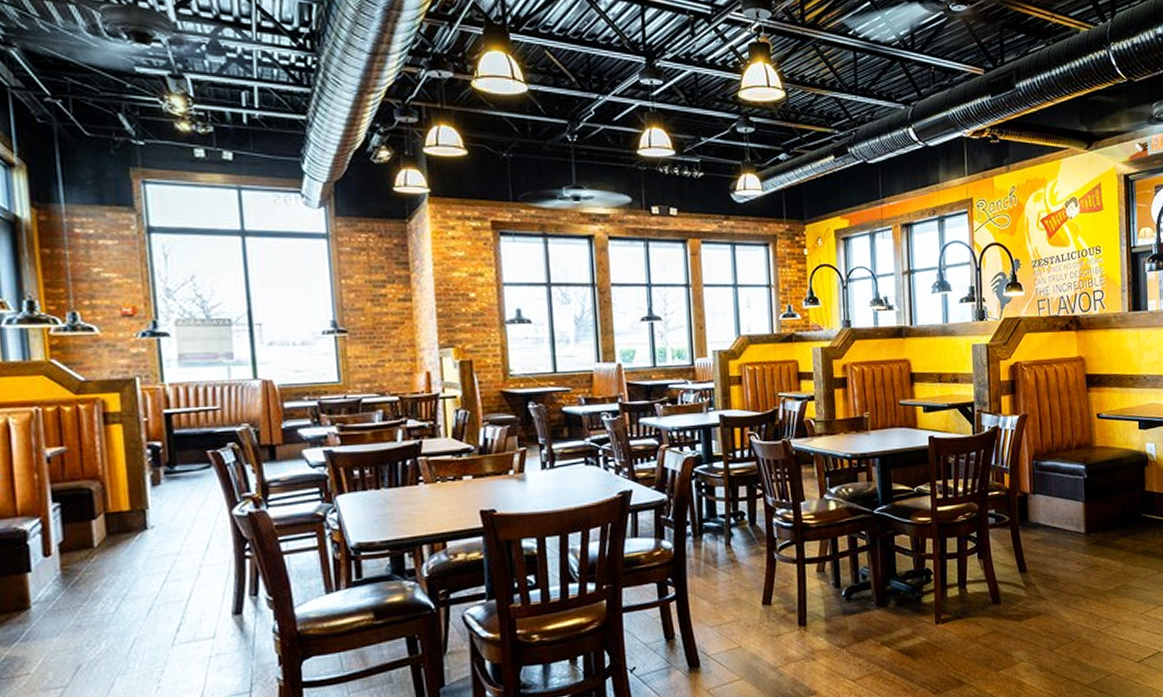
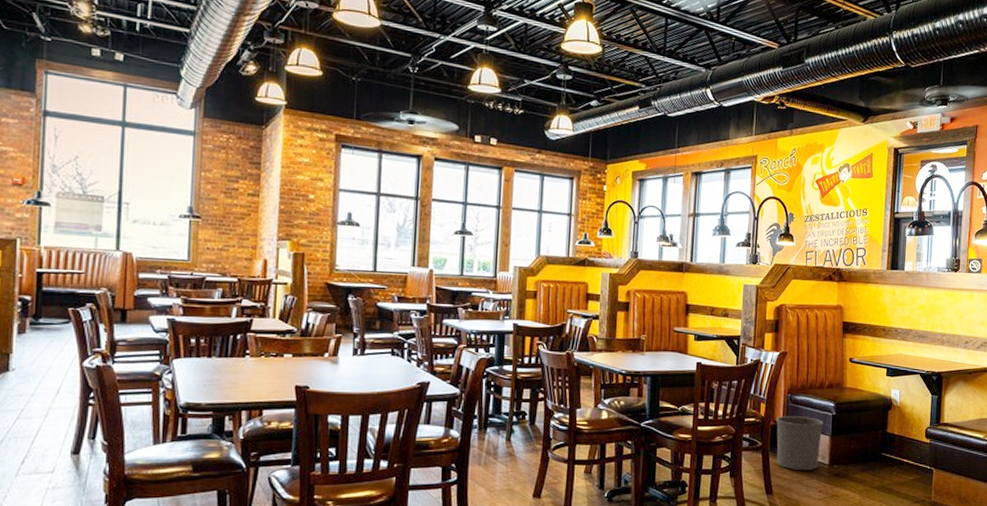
waste bin: none [1022,483,1075,544] -> present [775,416,824,471]

